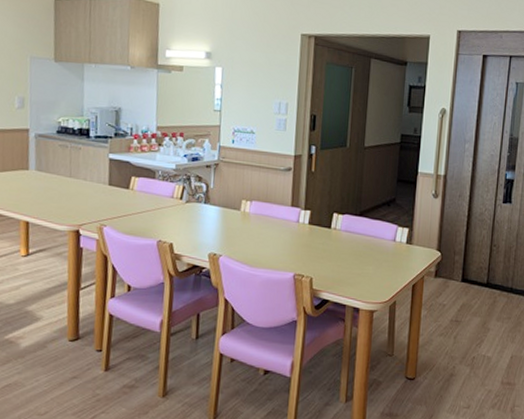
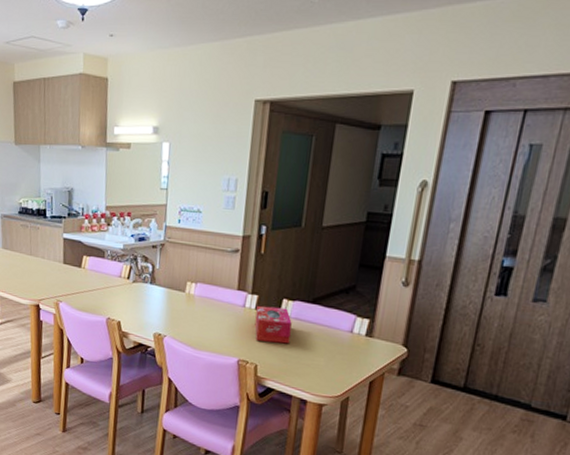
tissue box: none [308,220,342,256] -> present [254,306,292,344]

